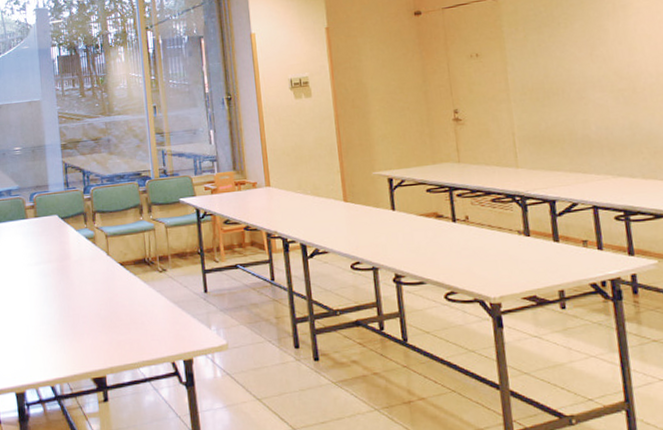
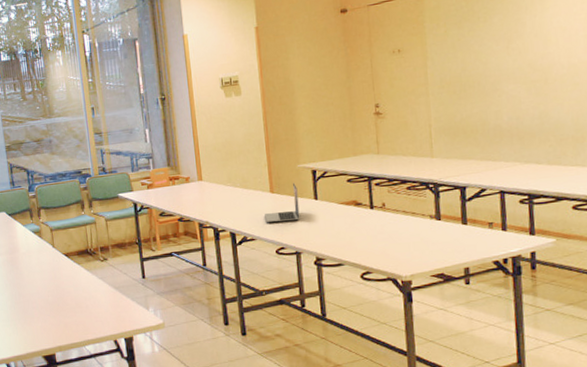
laptop: none [338,192,377,235] -> present [265,183,300,223]

